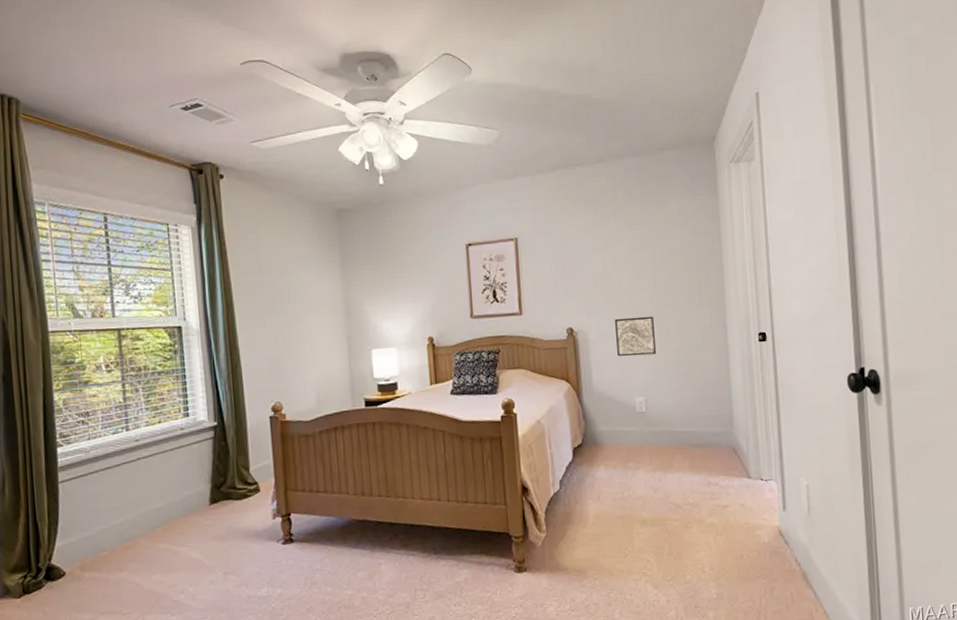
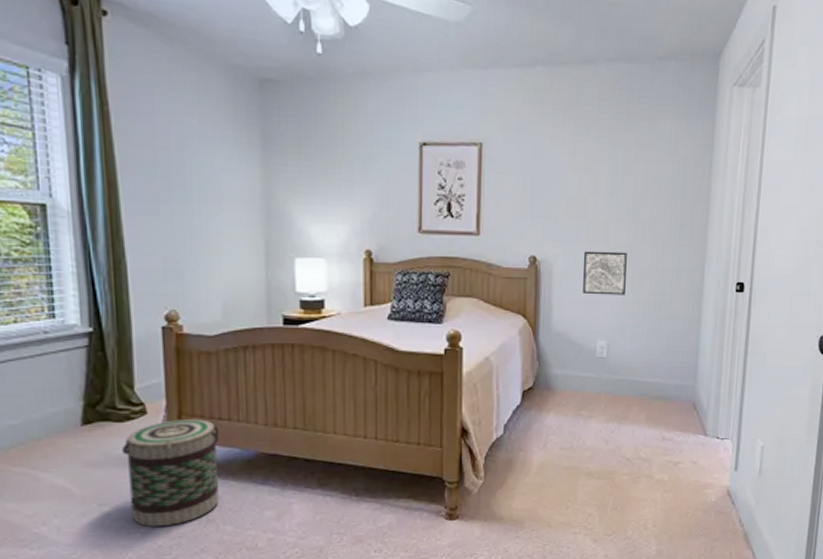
basket: none [241,493,321,591] -> present [122,419,220,528]

